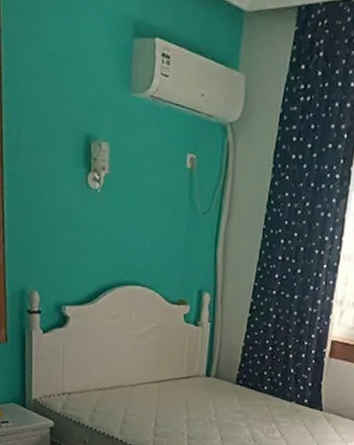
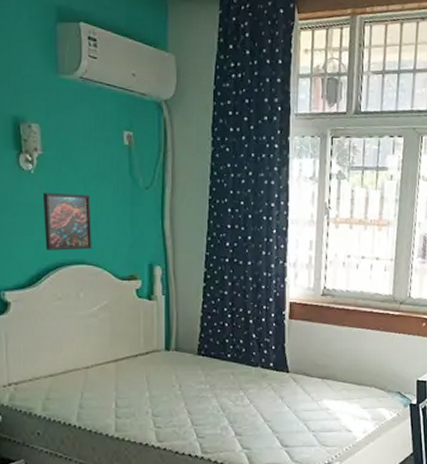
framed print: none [104,212,150,272] -> present [43,193,92,251]

